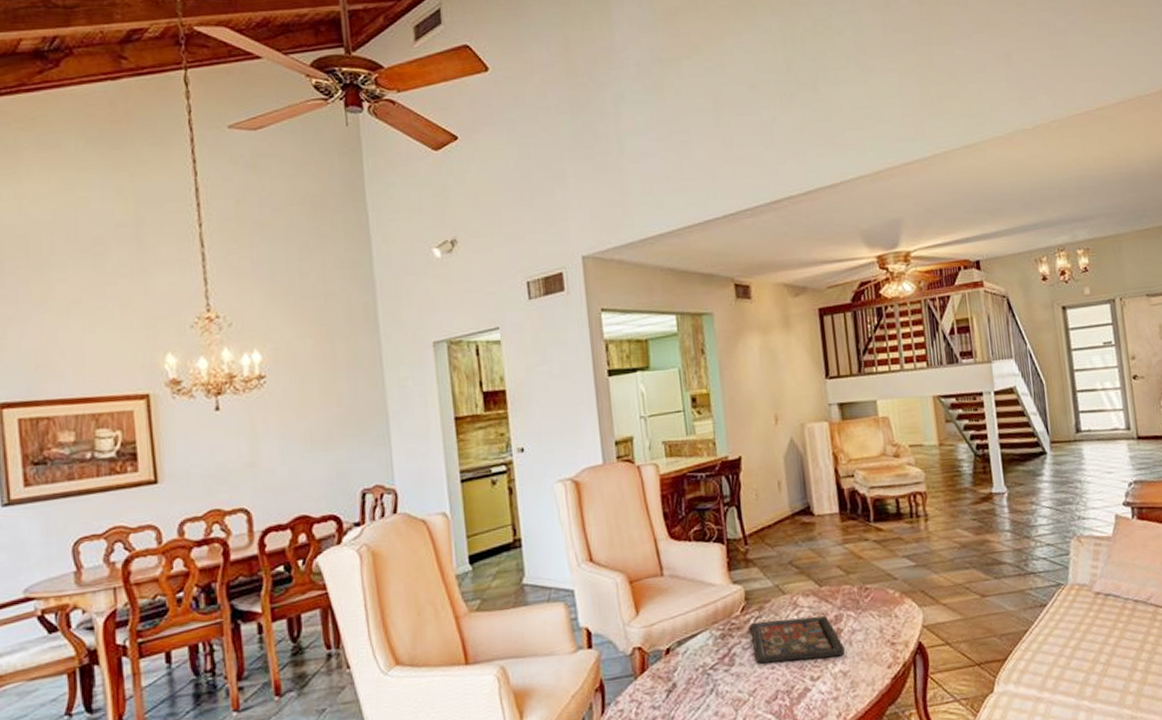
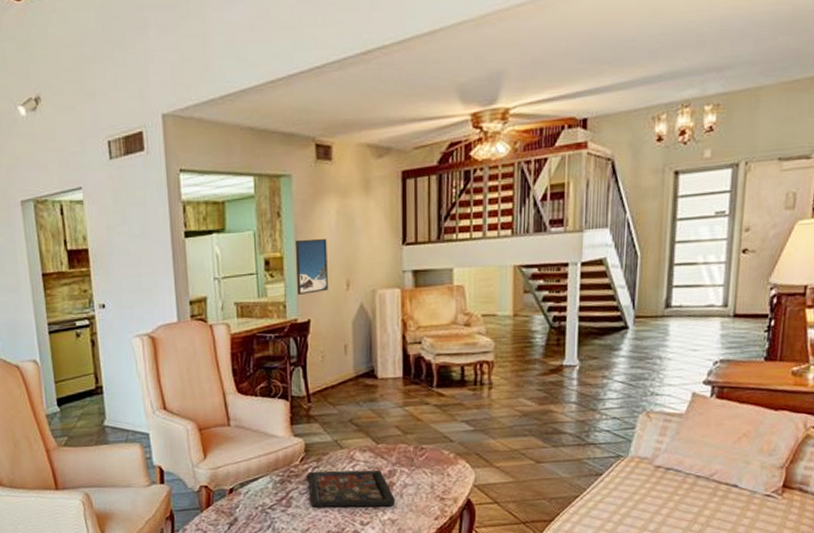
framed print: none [720,373,757,431] -> present [294,238,328,295]

